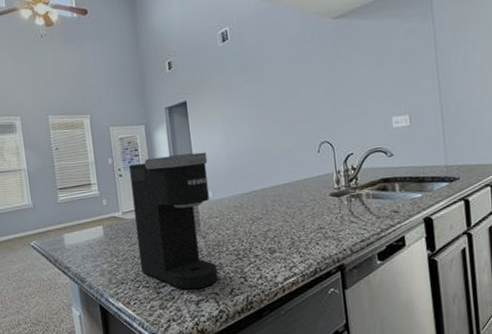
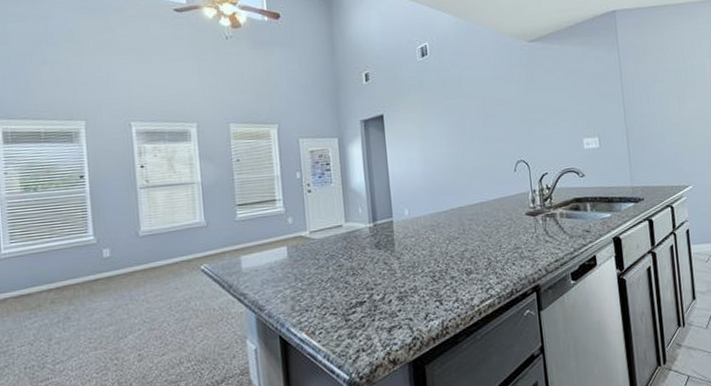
coffee maker: present [129,152,218,290] -> none [319,168,413,316]

